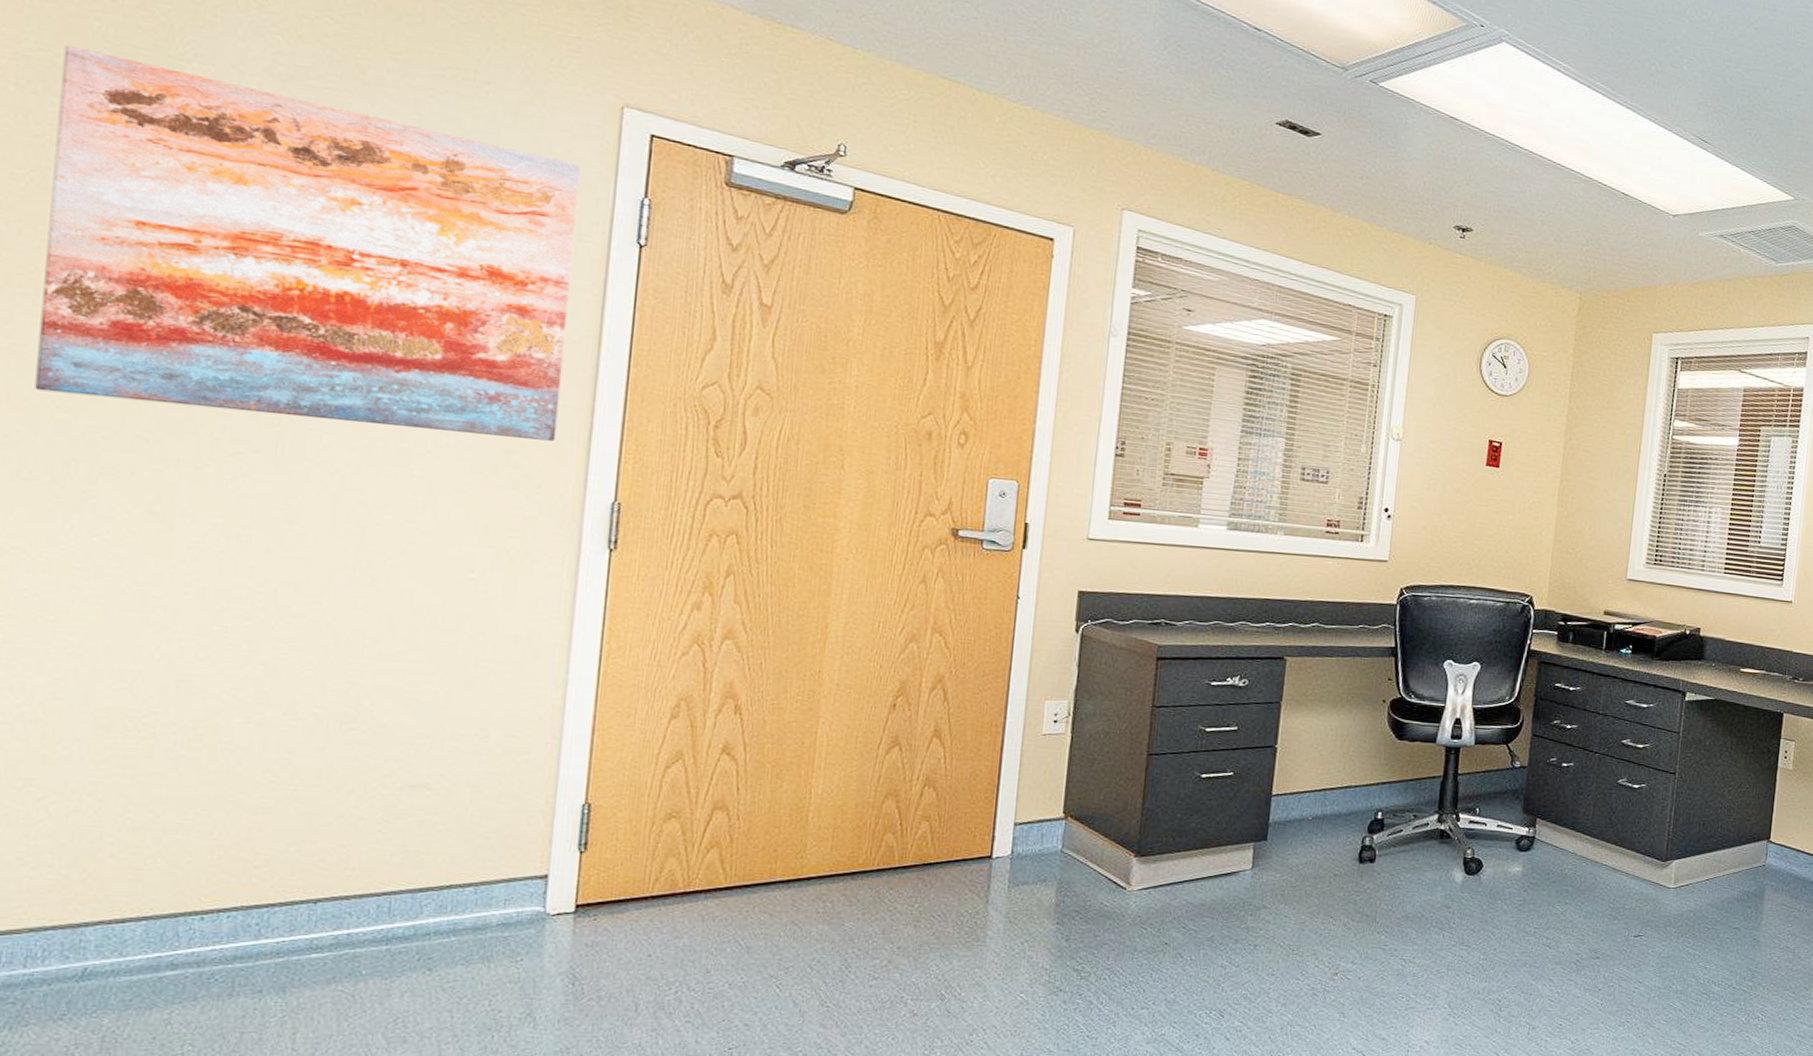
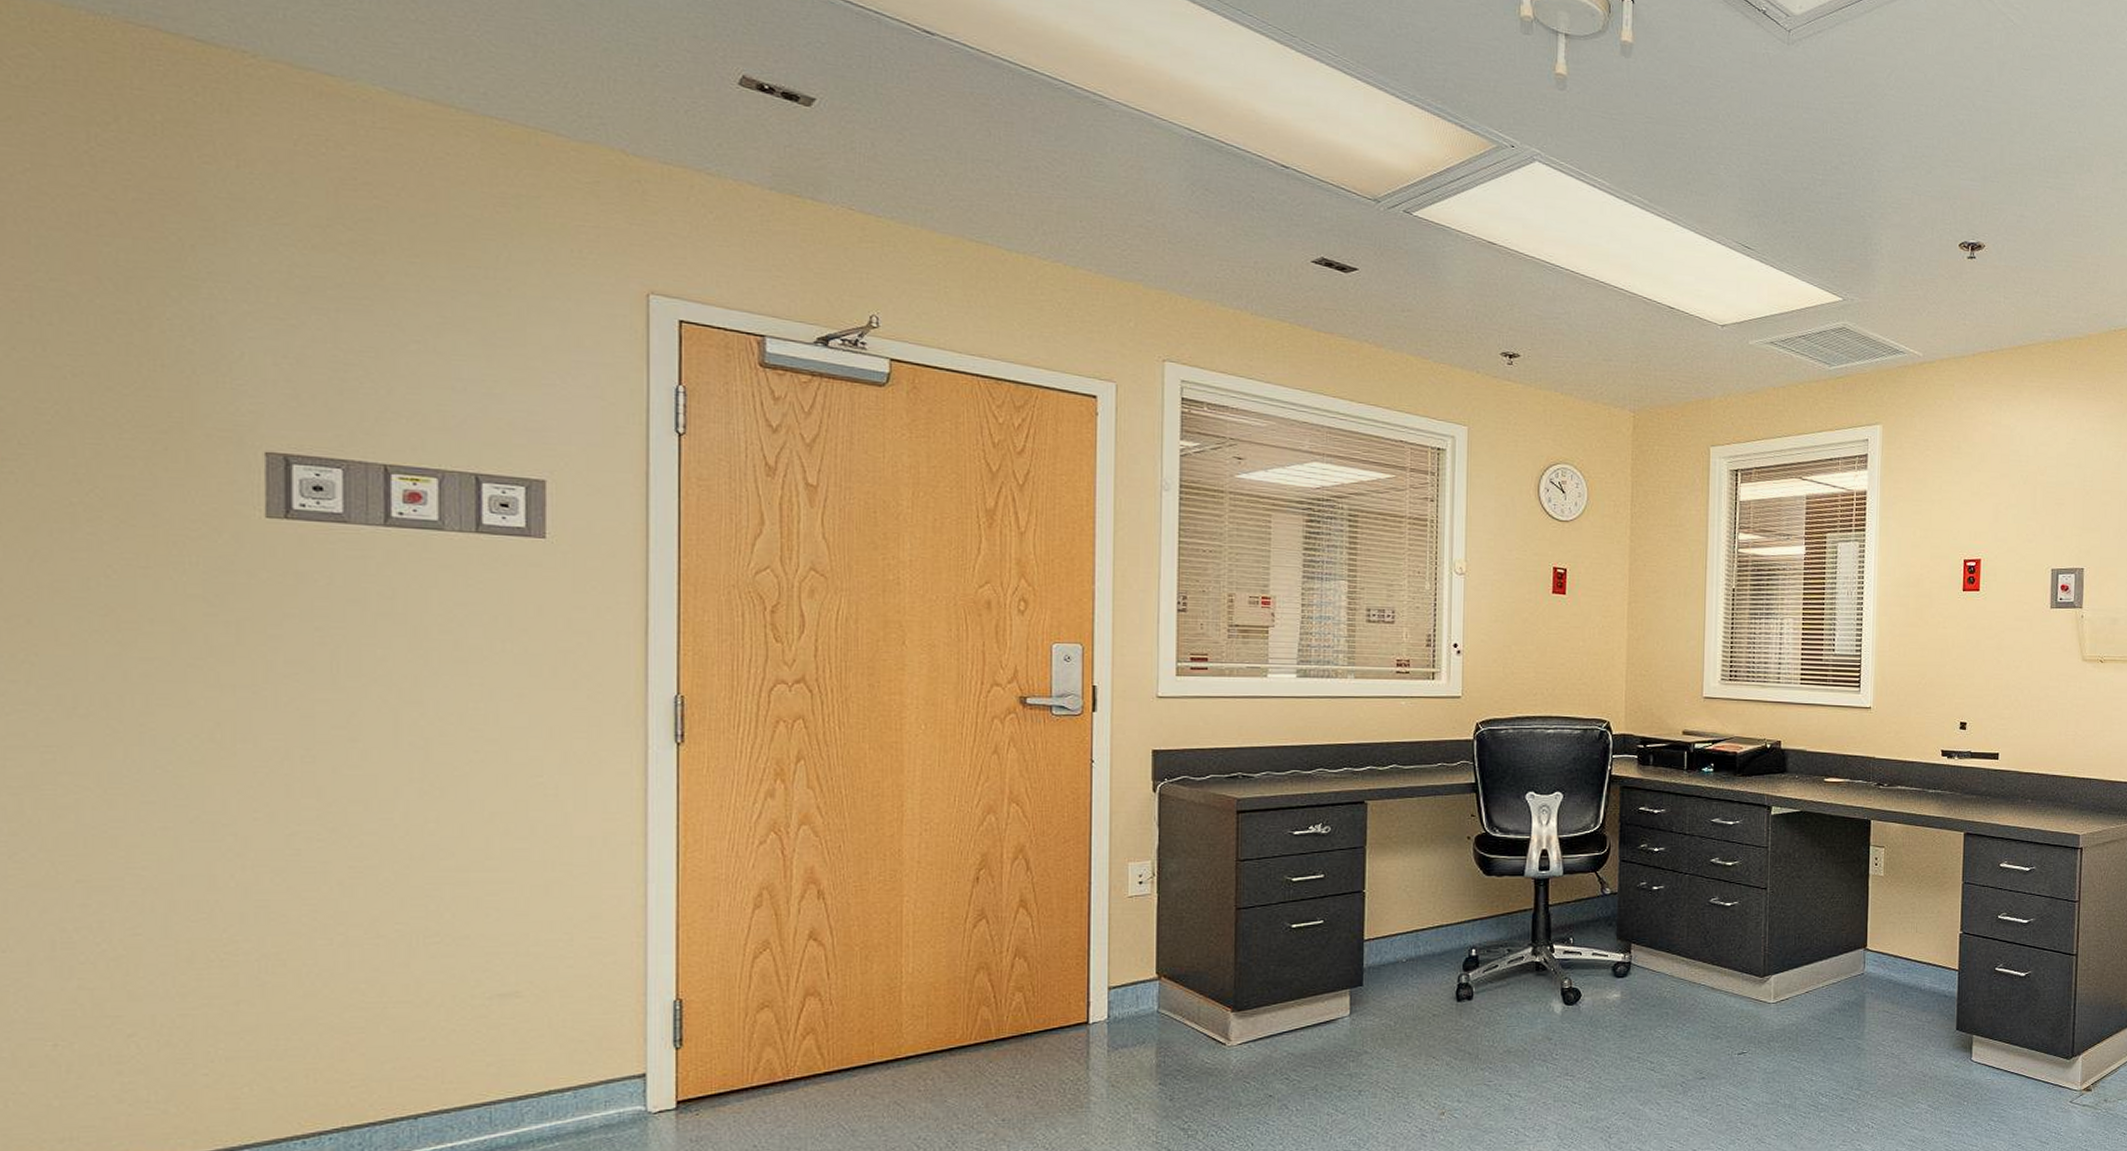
wall art: present [35,45,581,441] -> none [76,273,612,638]

